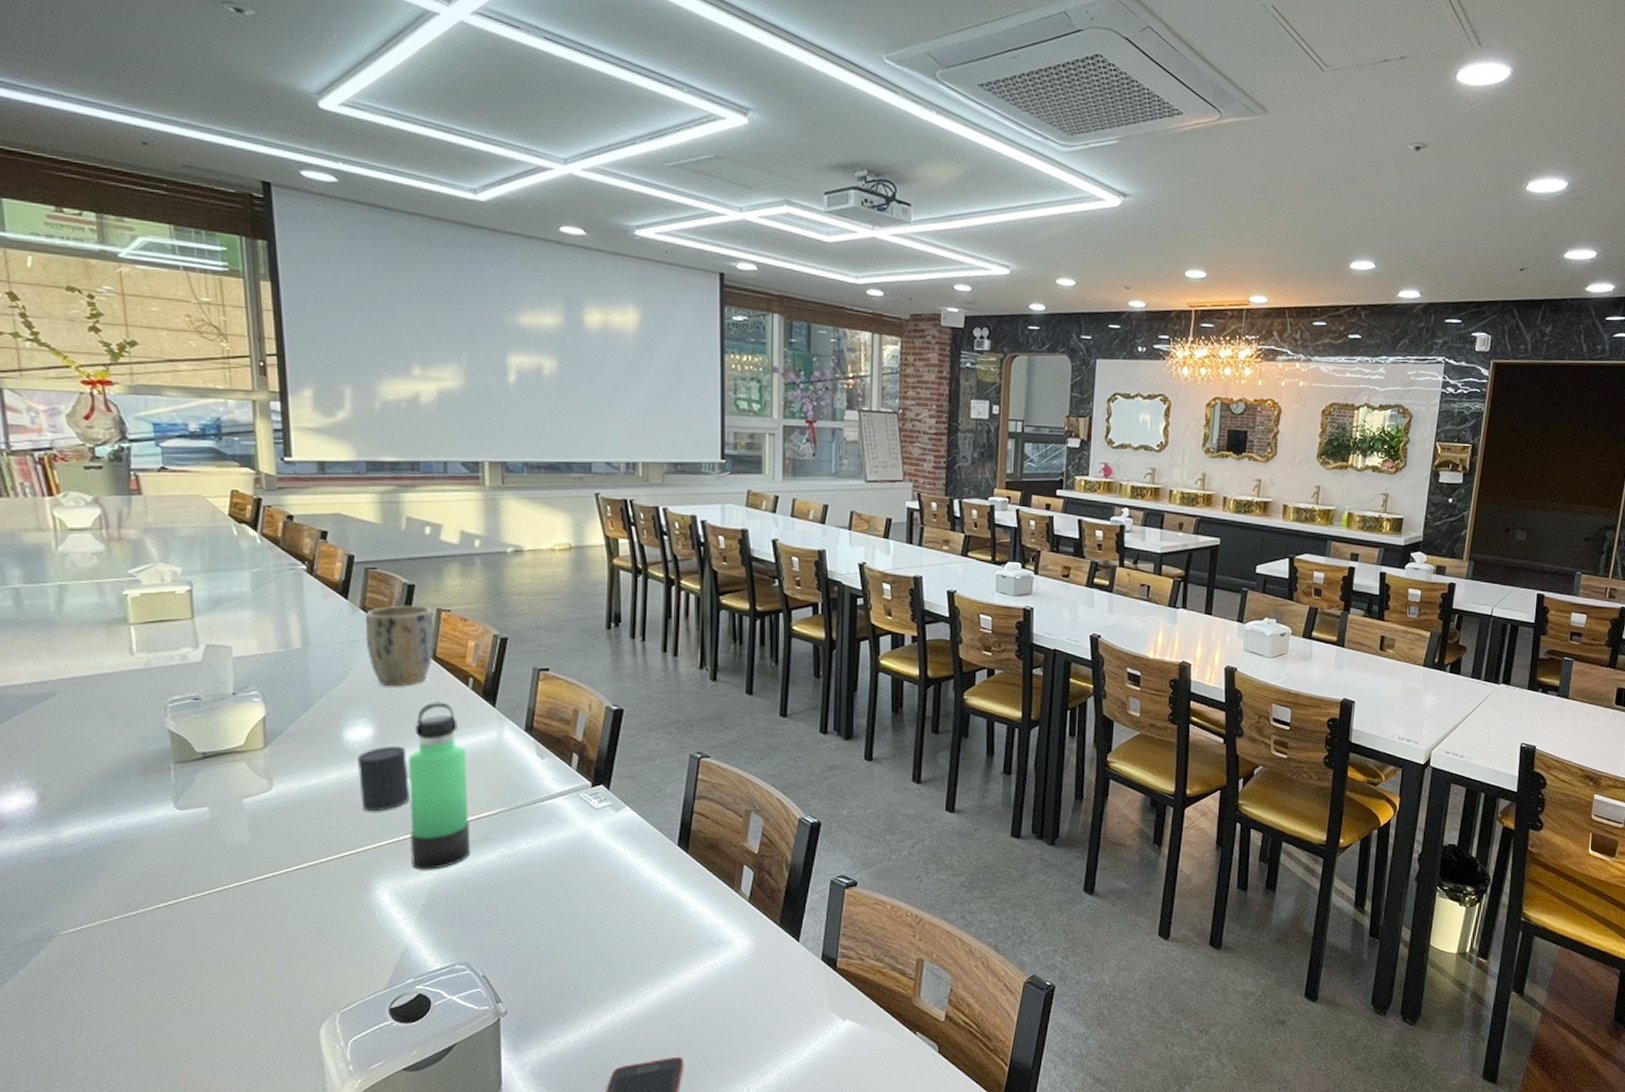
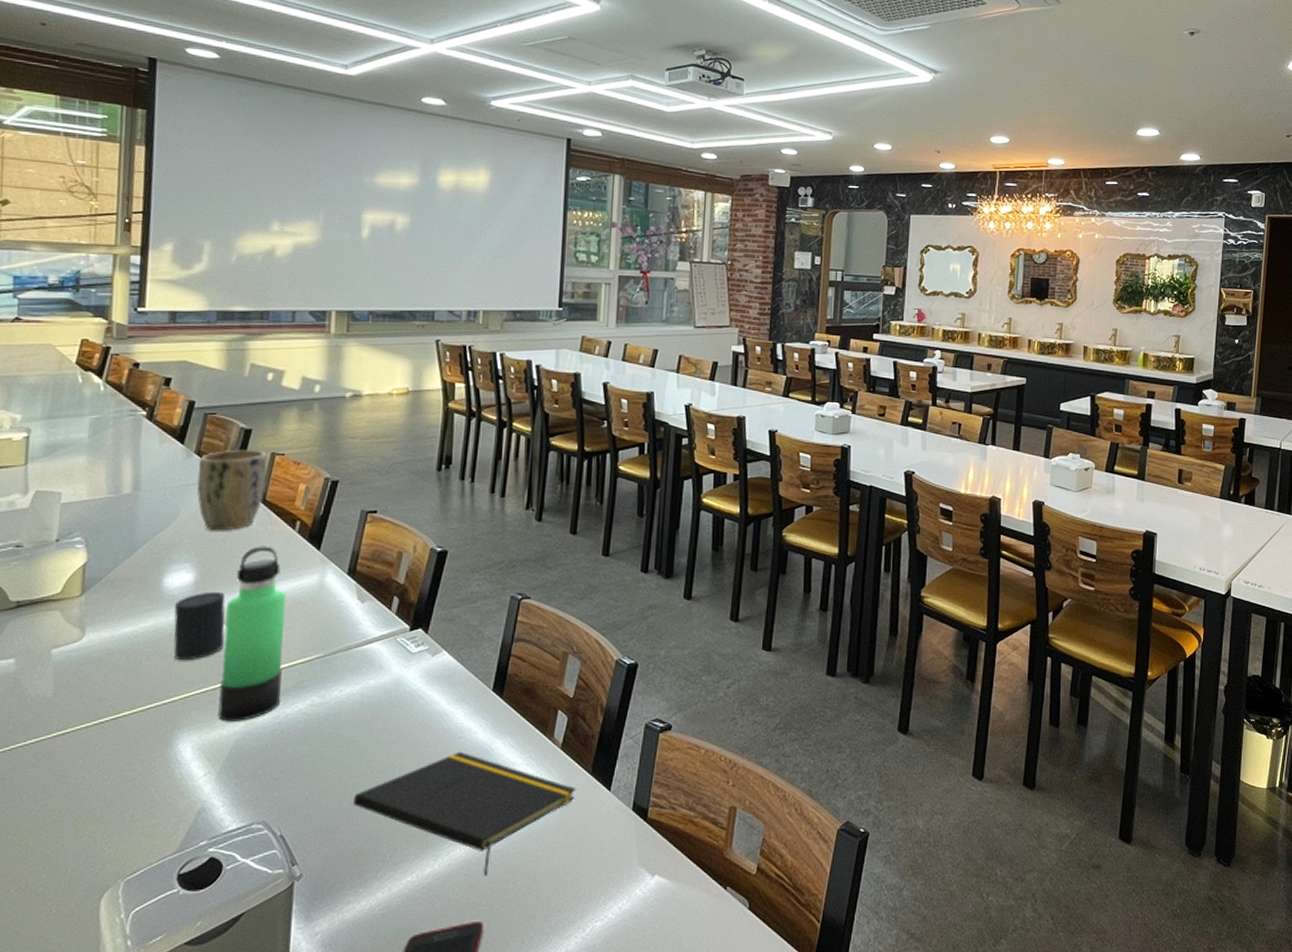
notepad: none [549,902,766,1017] -> present [352,751,576,876]

